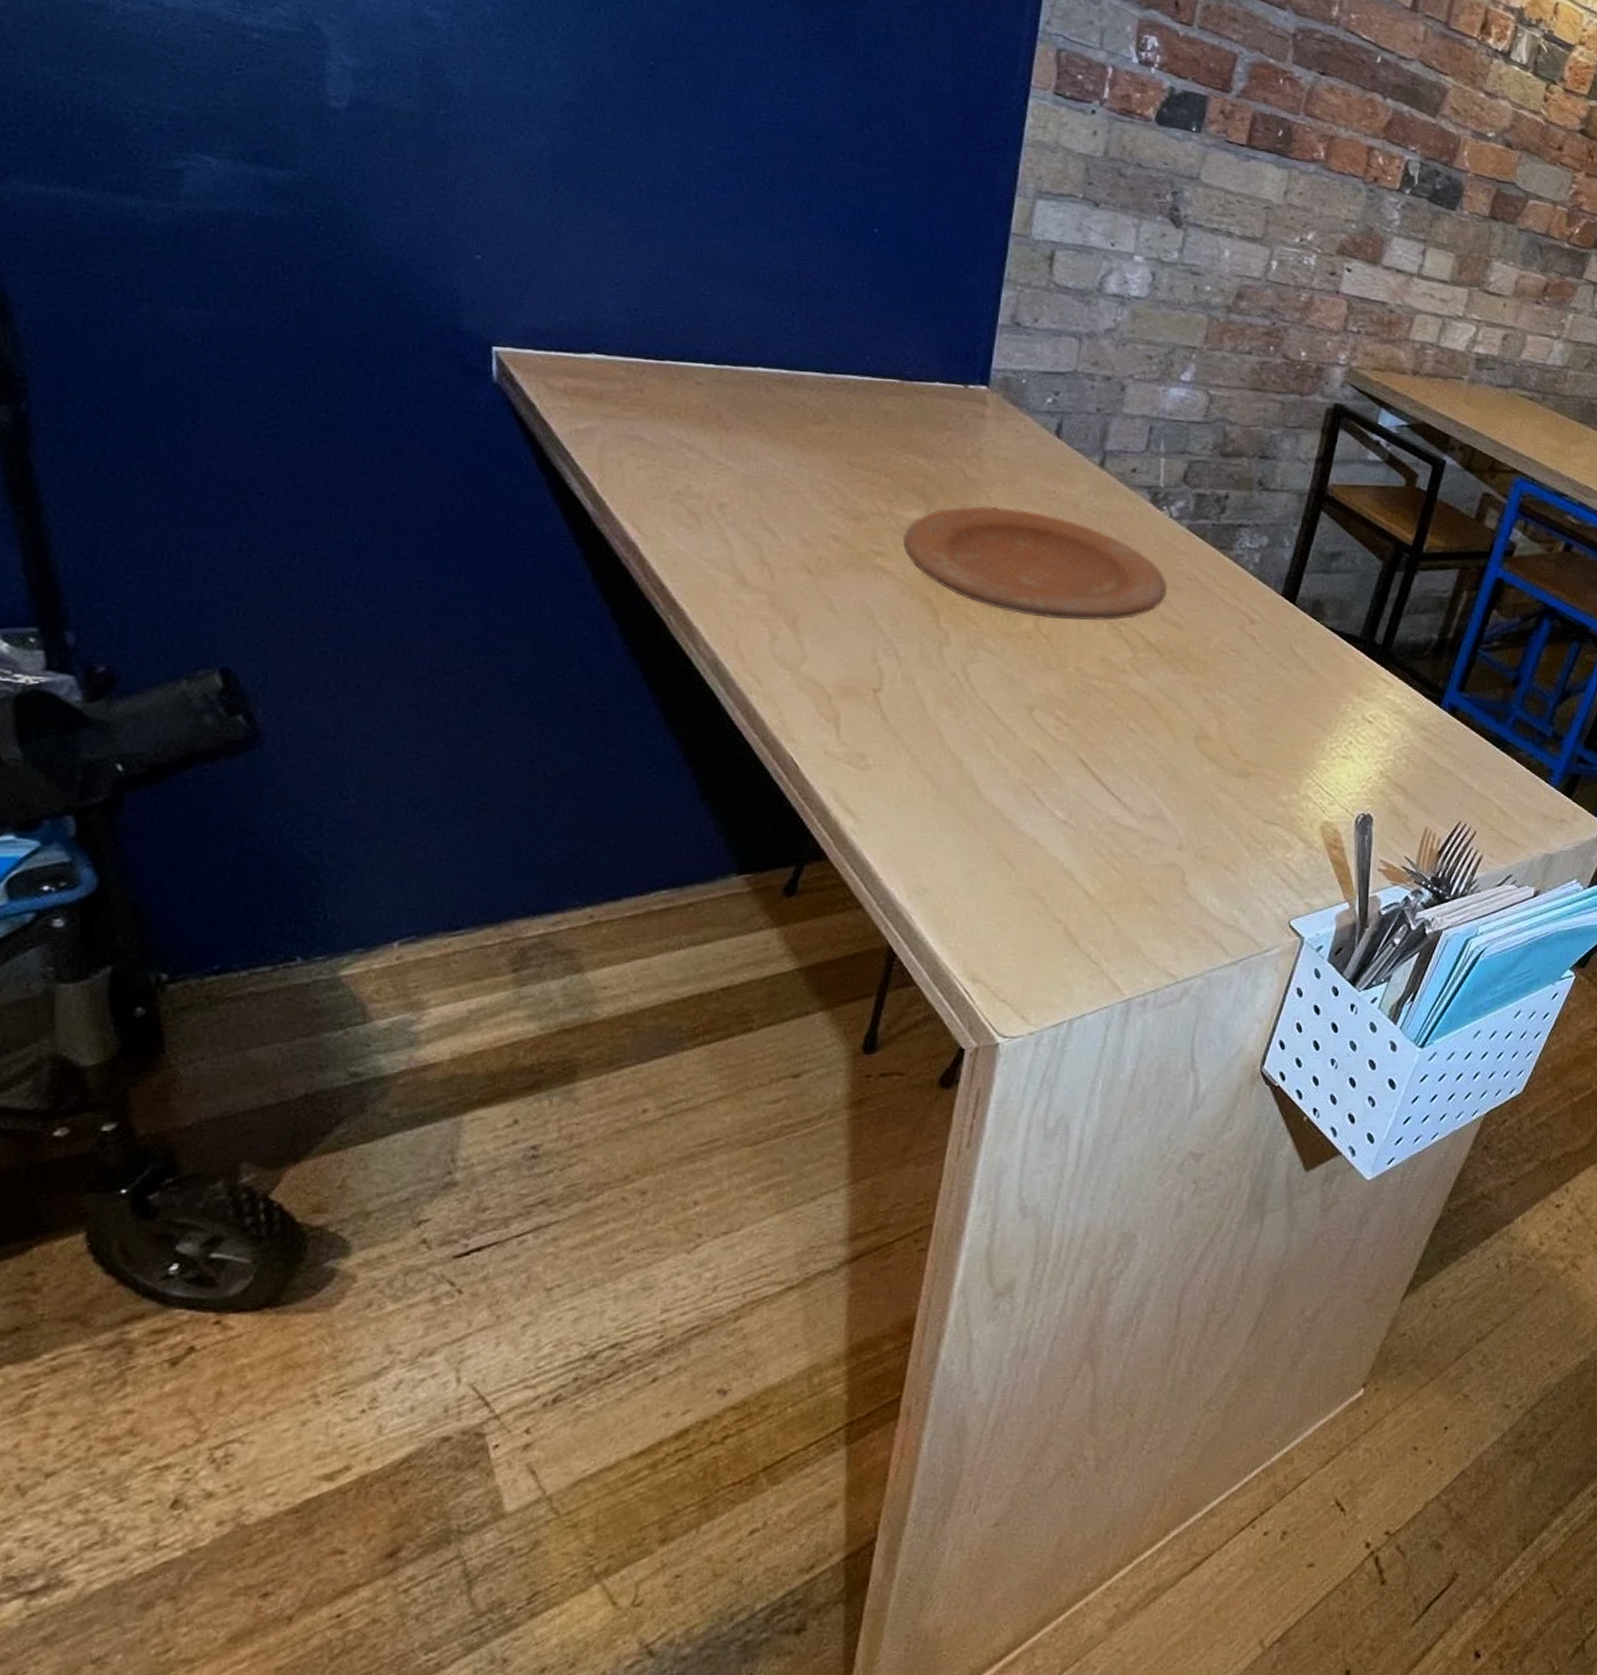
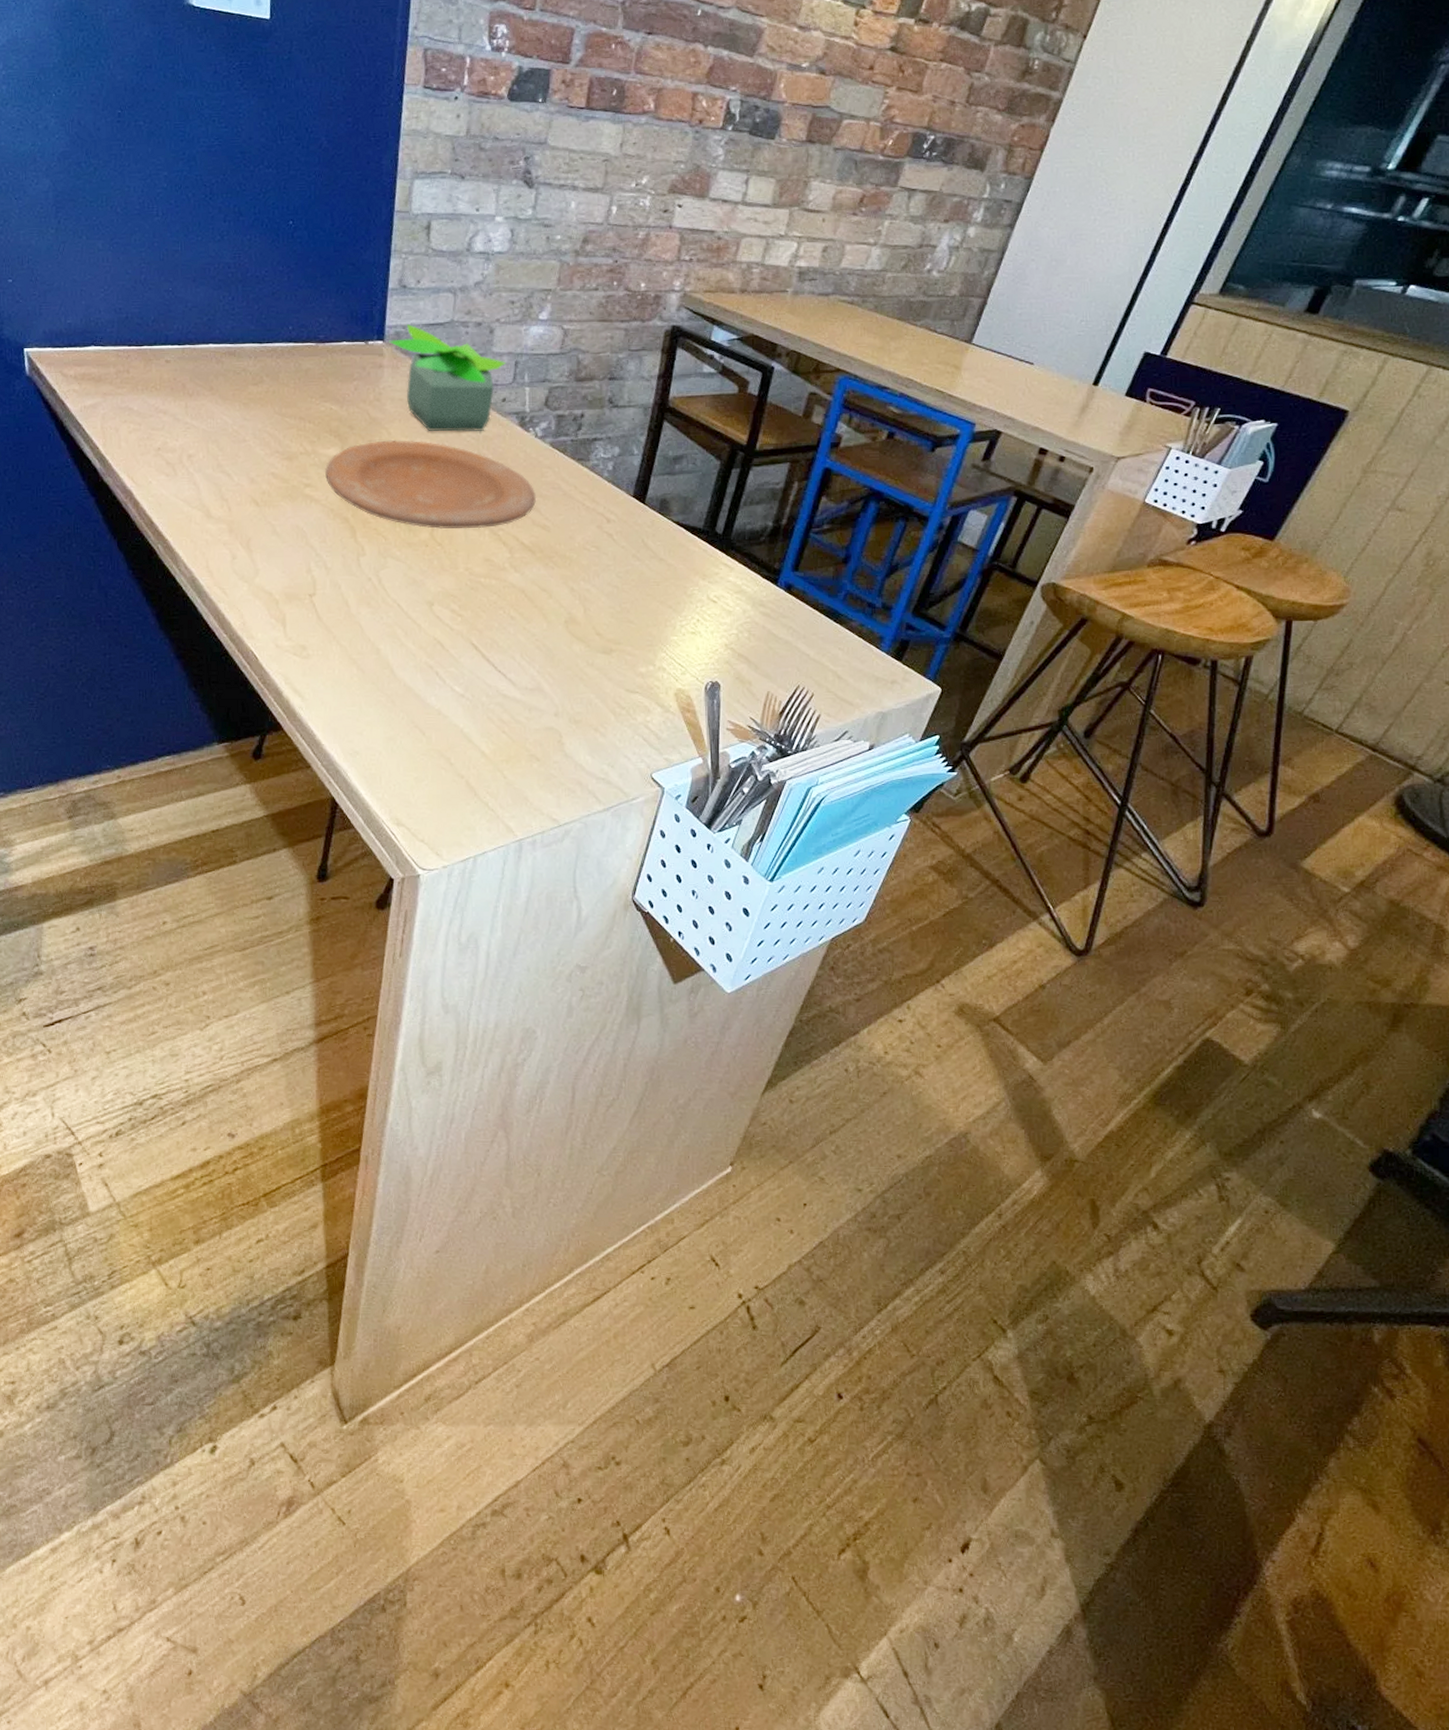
potted plant: none [994,369,1139,506] -> present [389,324,507,432]

